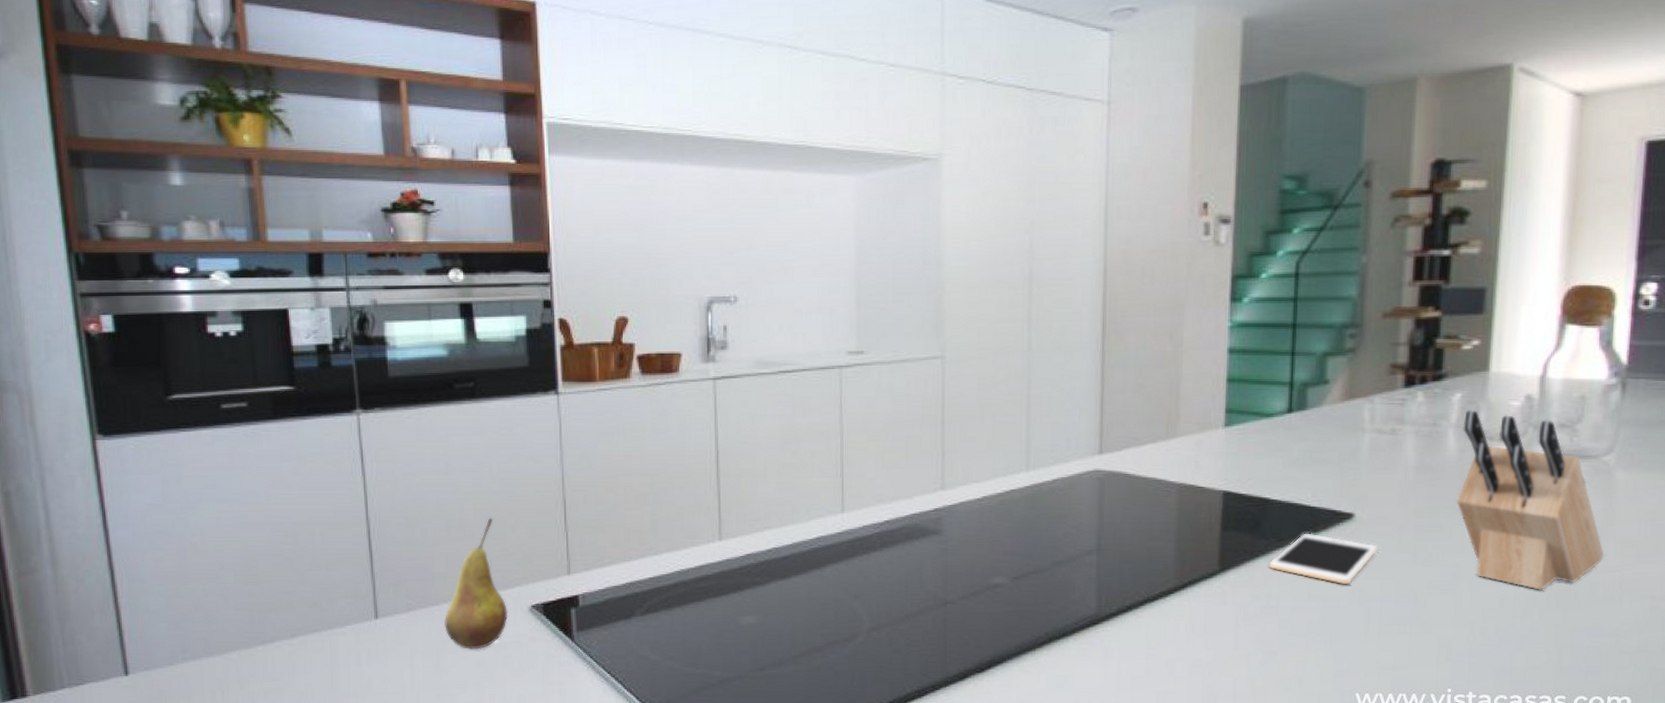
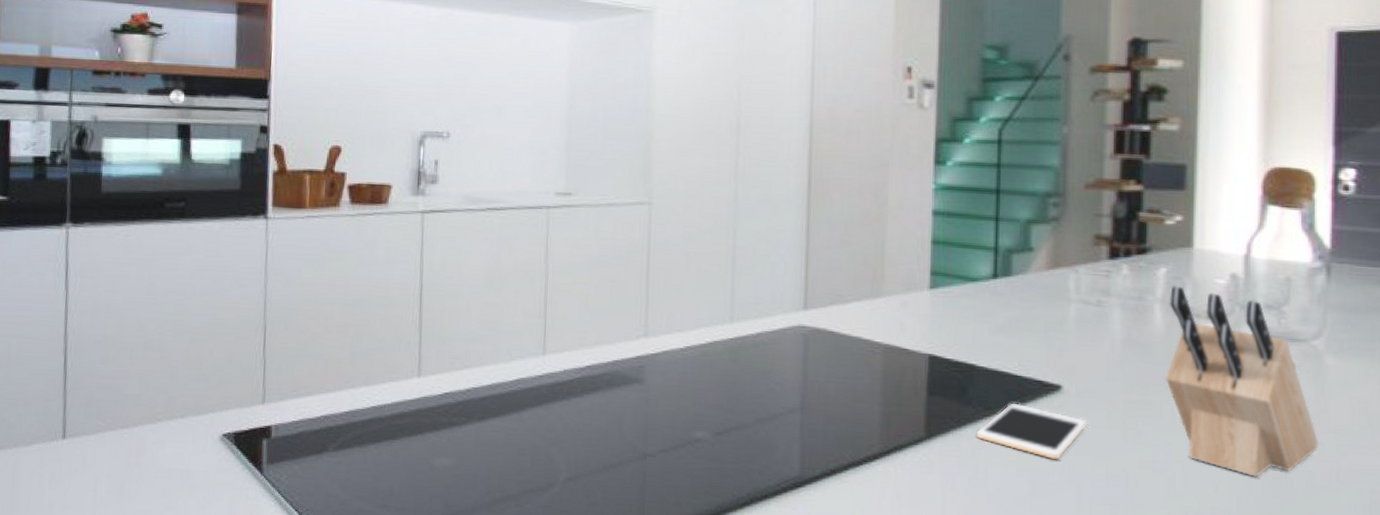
fruit: present [444,518,508,650] -> none [132,341,199,478]

